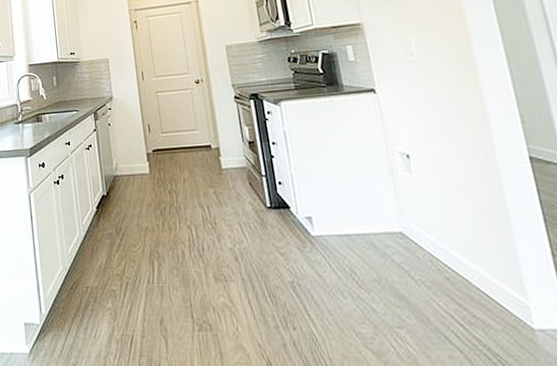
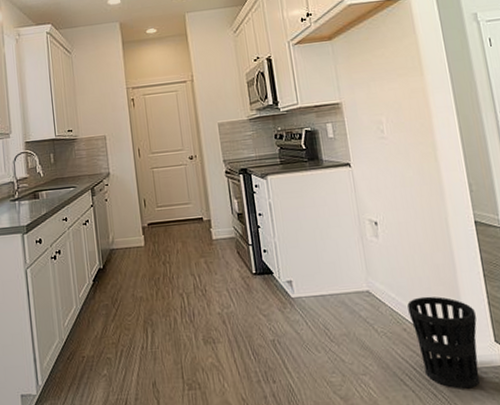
wastebasket: none [450,241,547,354] -> present [407,296,481,389]

